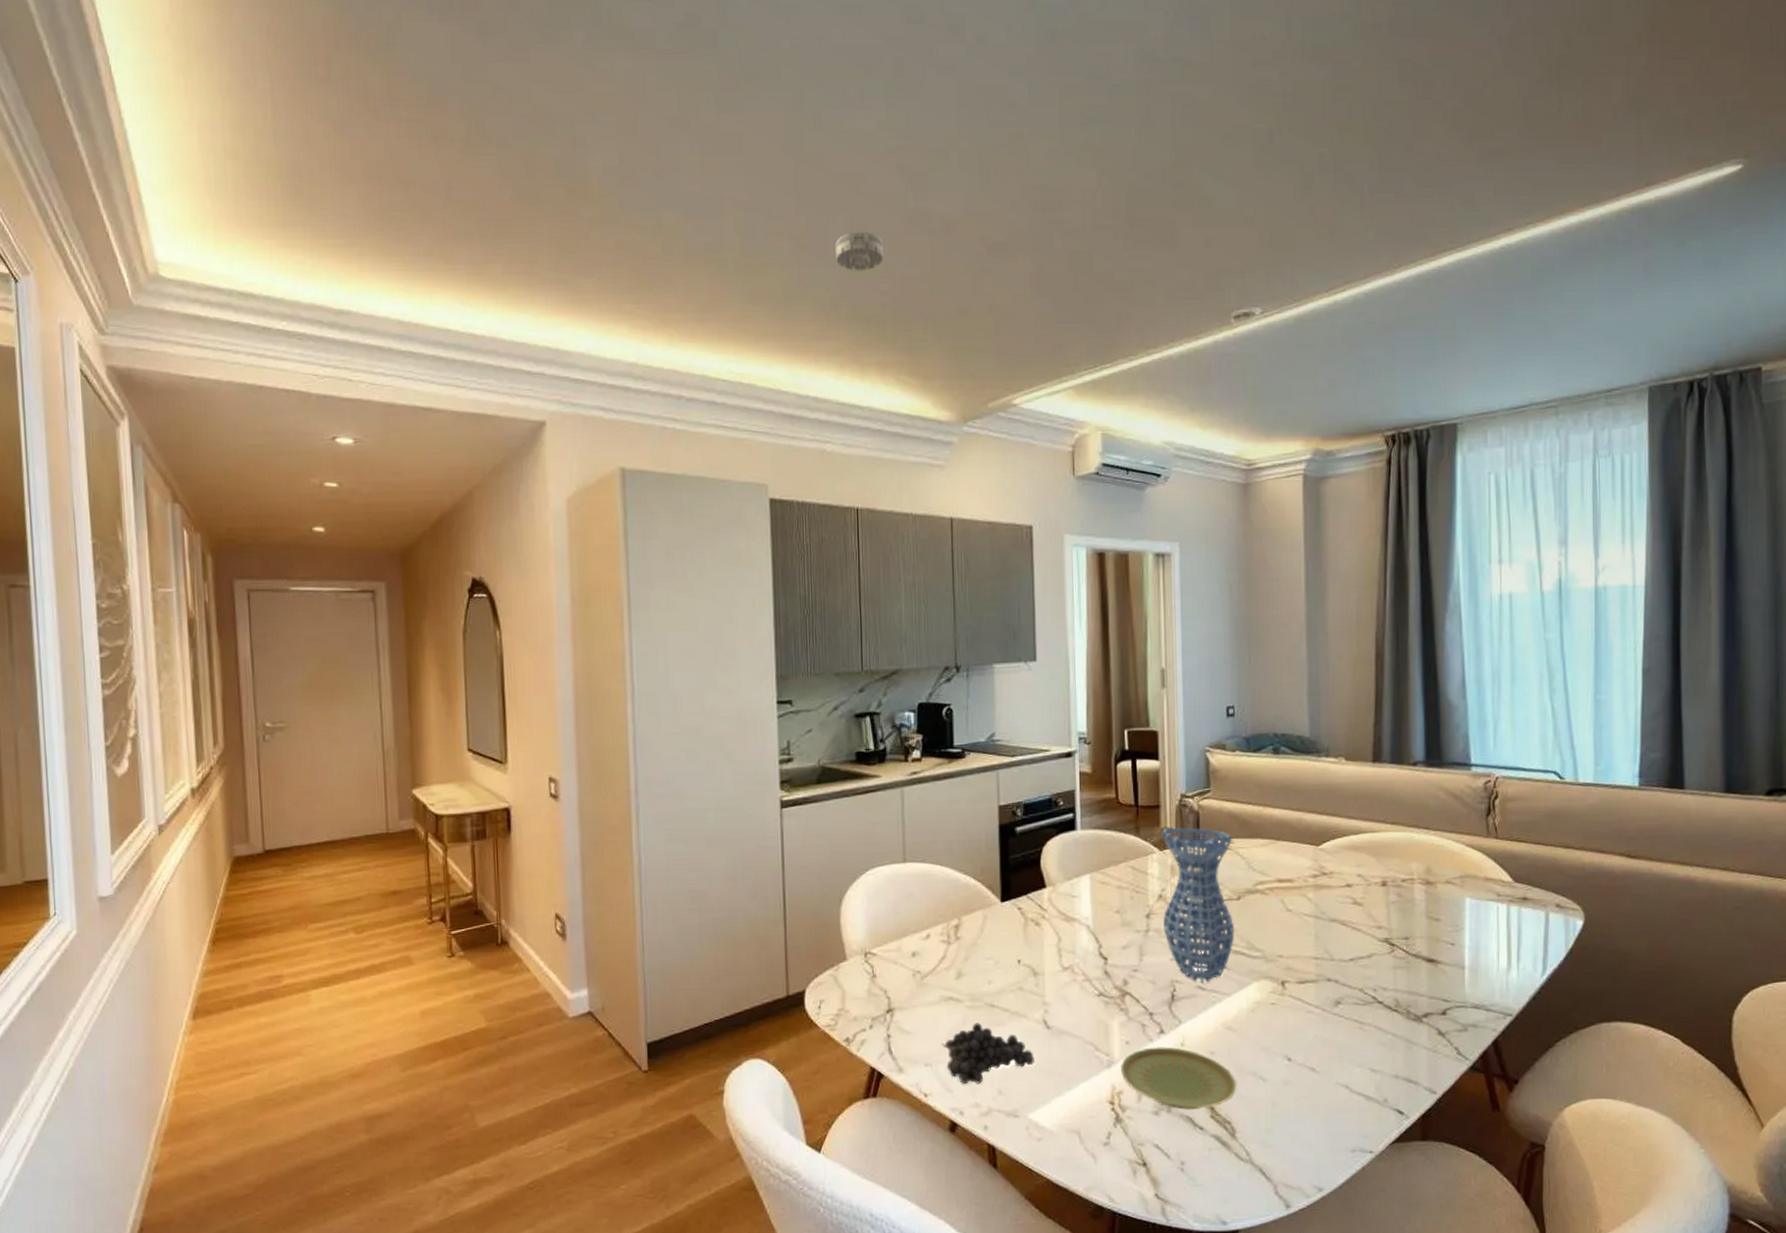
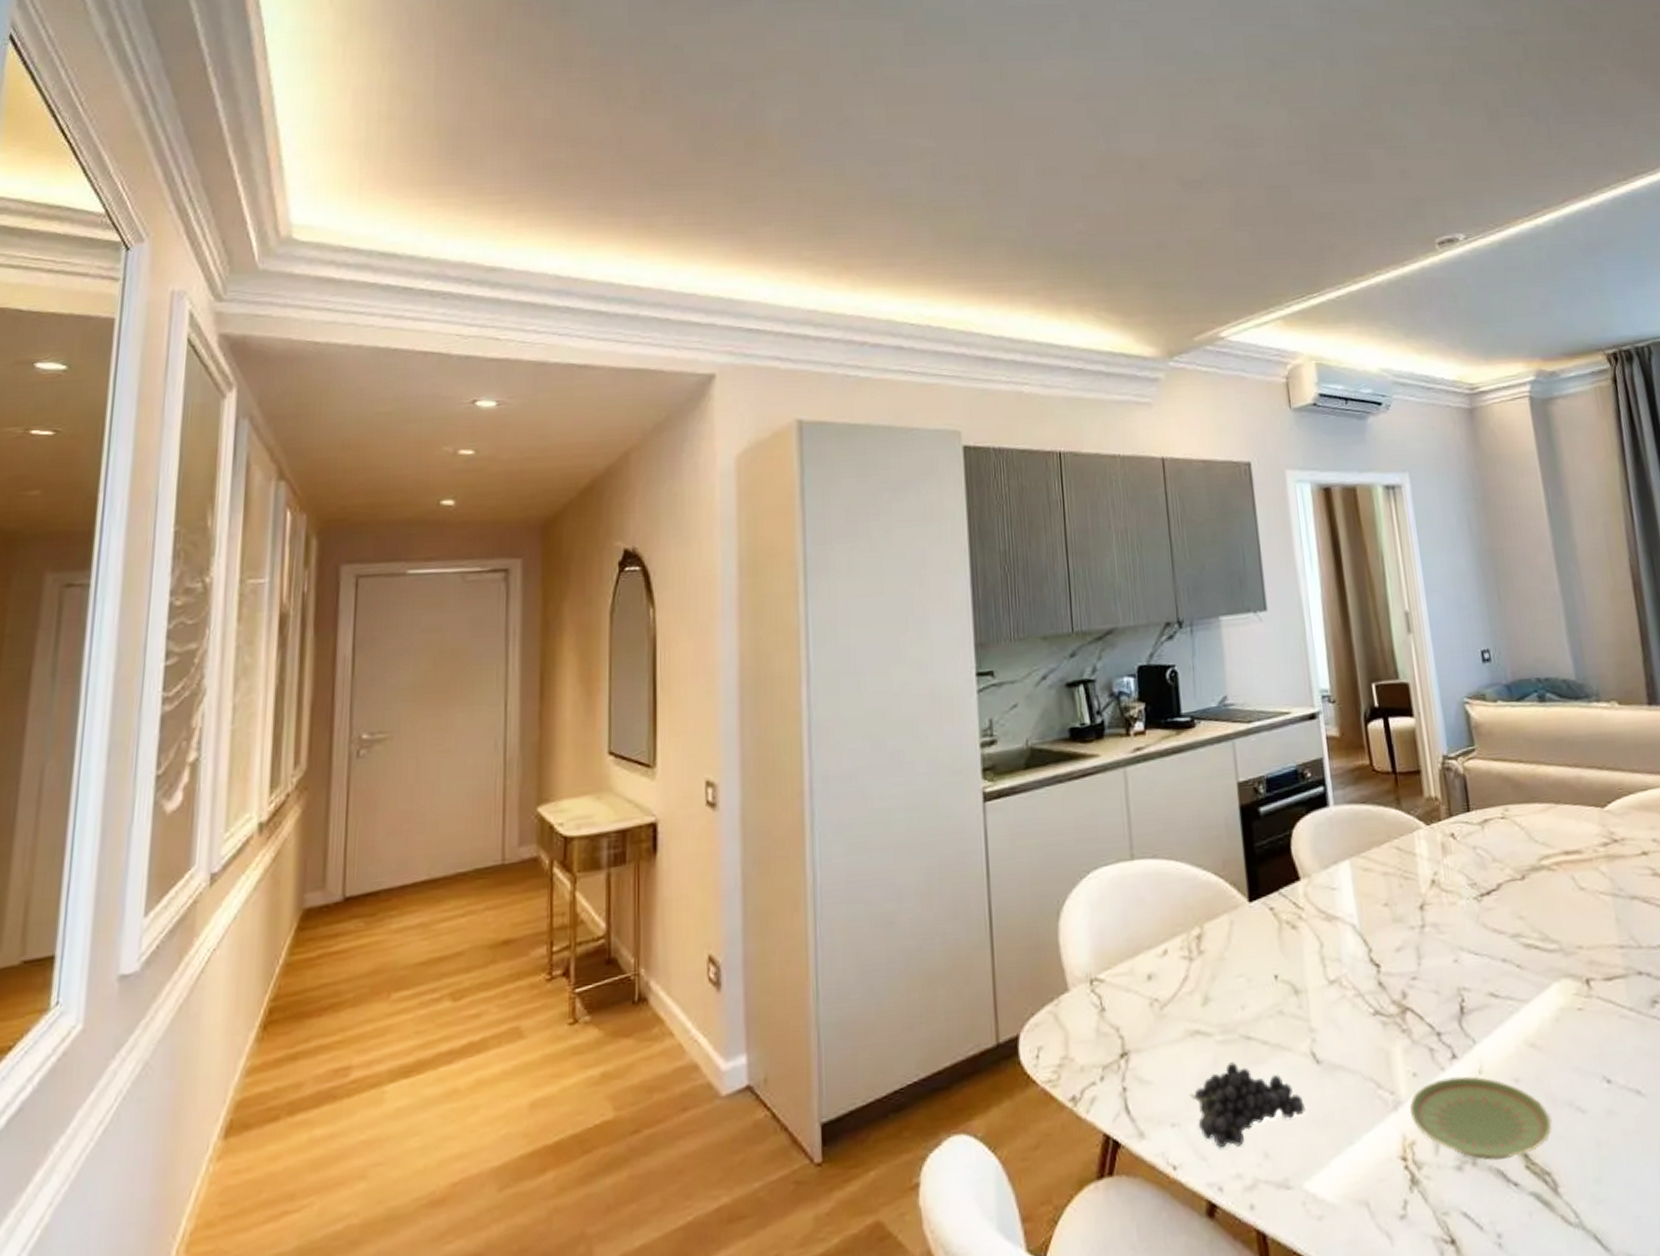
smoke detector: present [835,231,883,271] -> none [1026,172,1077,212]
vase: present [1160,827,1234,983] -> none [1425,795,1525,988]

